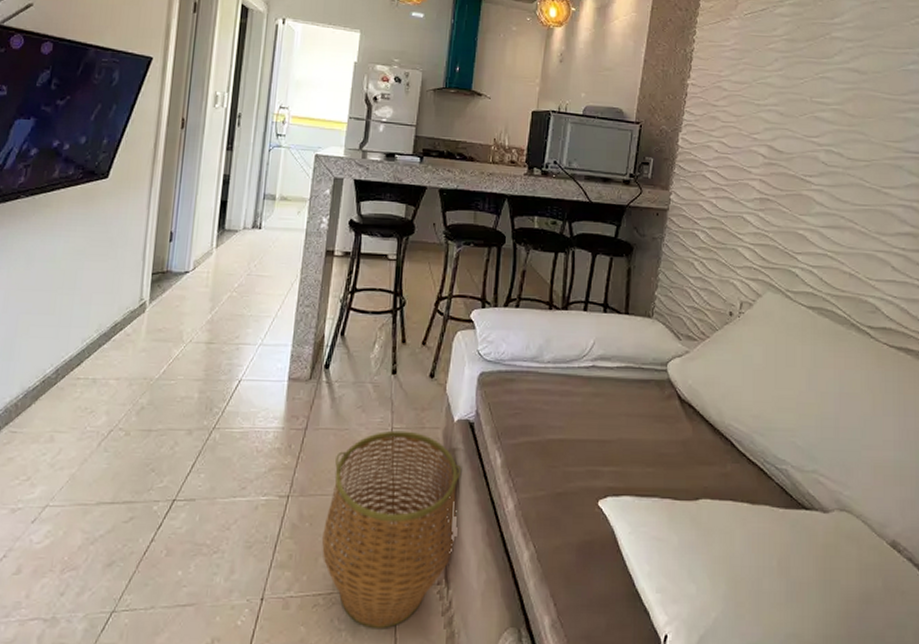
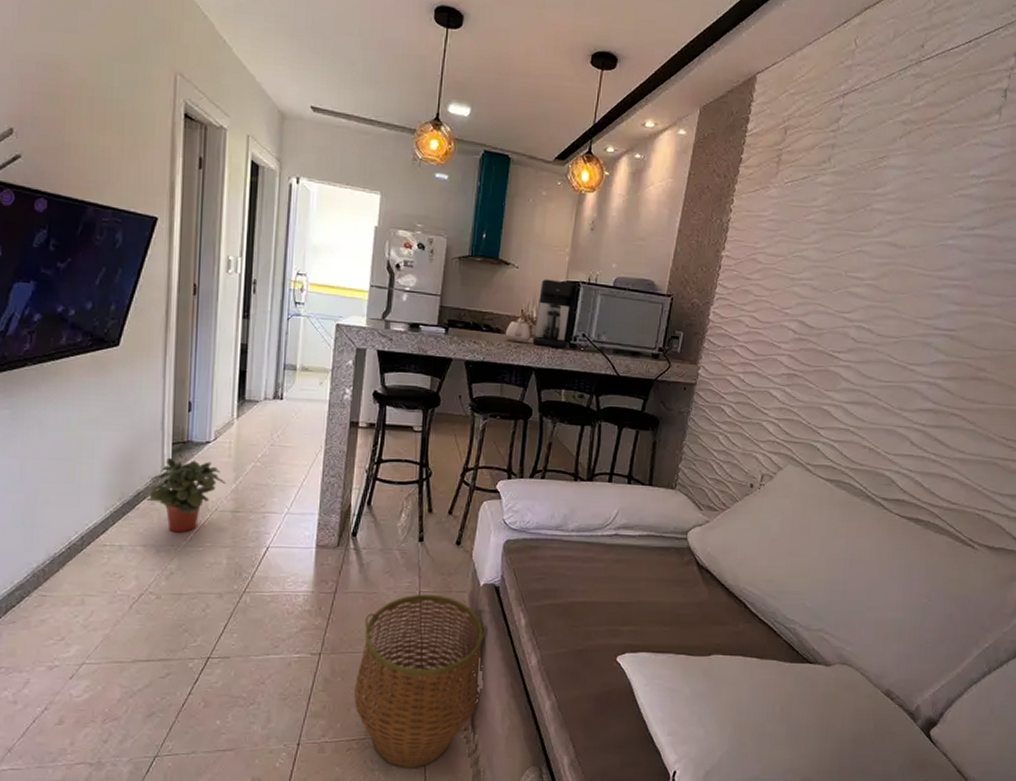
potted plant: none [122,287,203,366] -> present [146,457,227,533]
teapot: none [478,146,504,171] -> present [505,318,532,343]
coffee maker: none [505,109,545,176] -> present [532,279,575,349]

